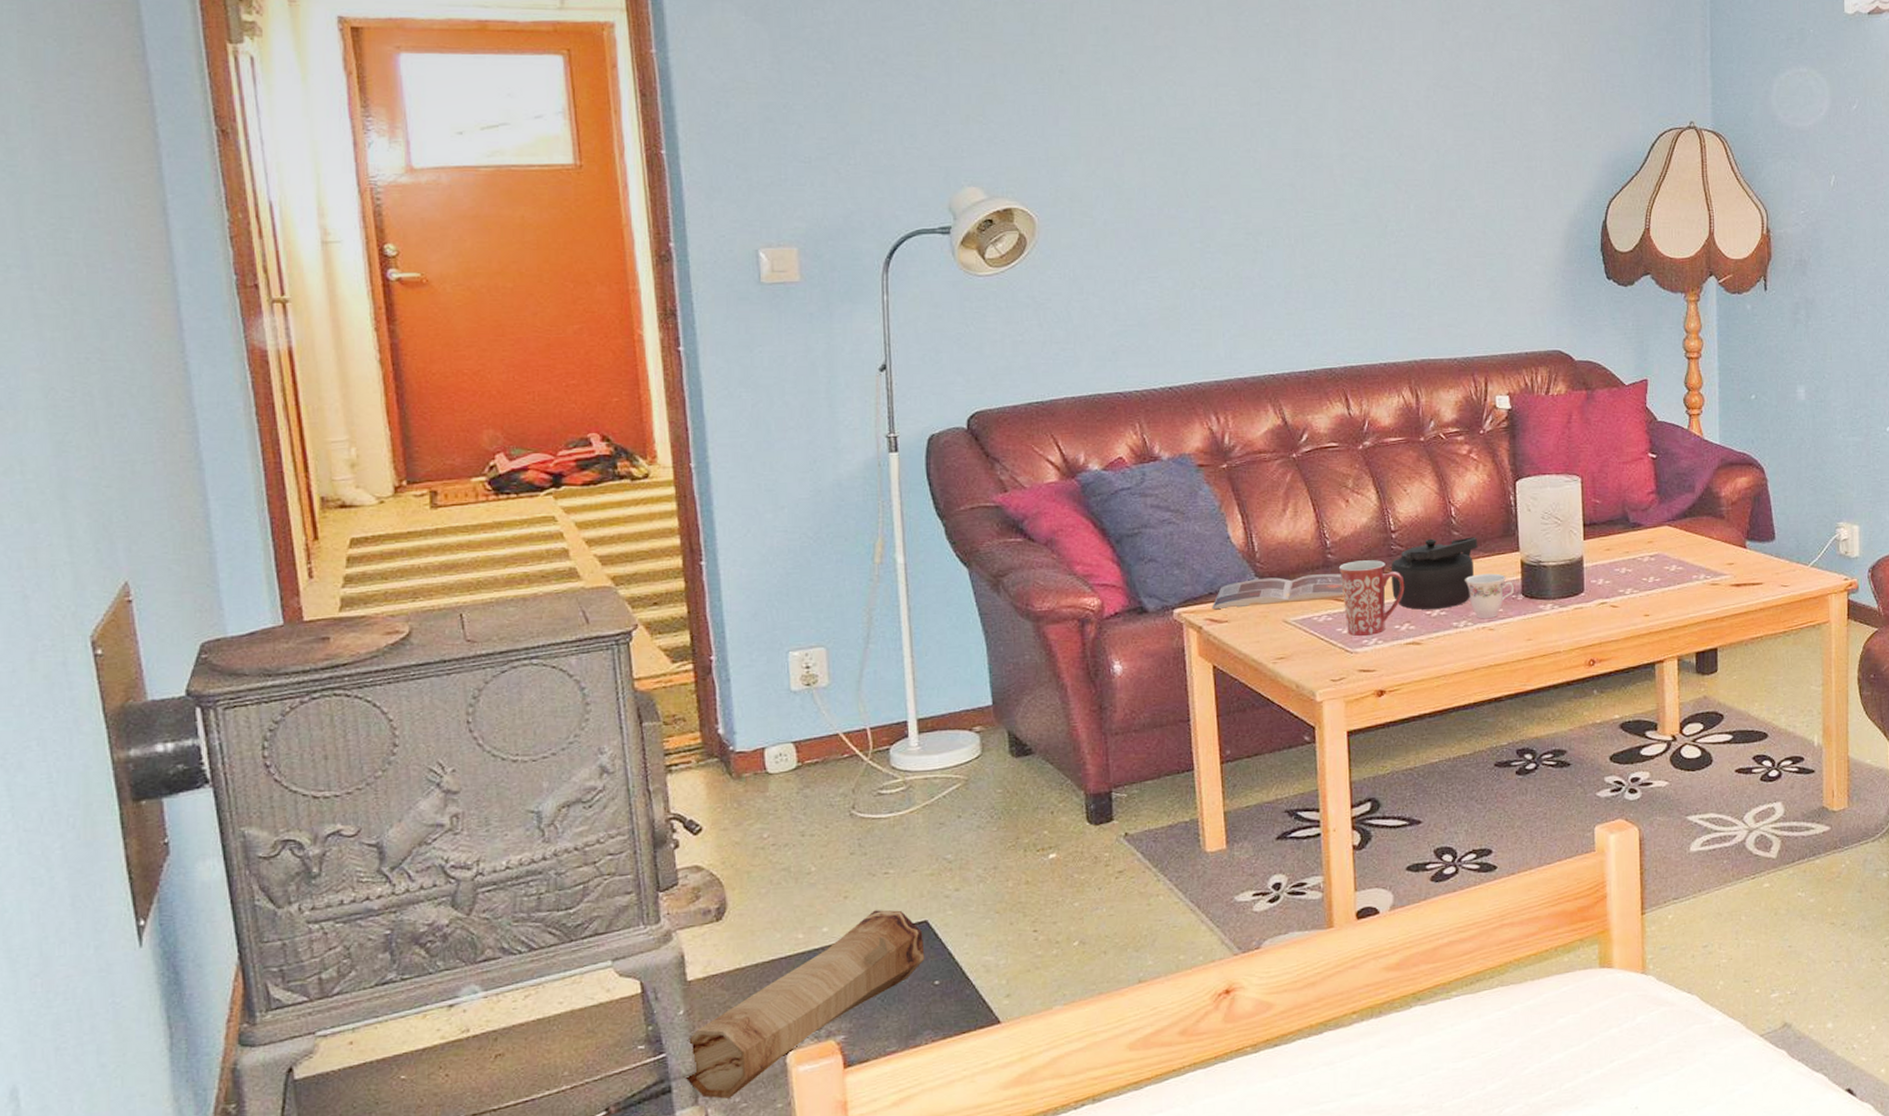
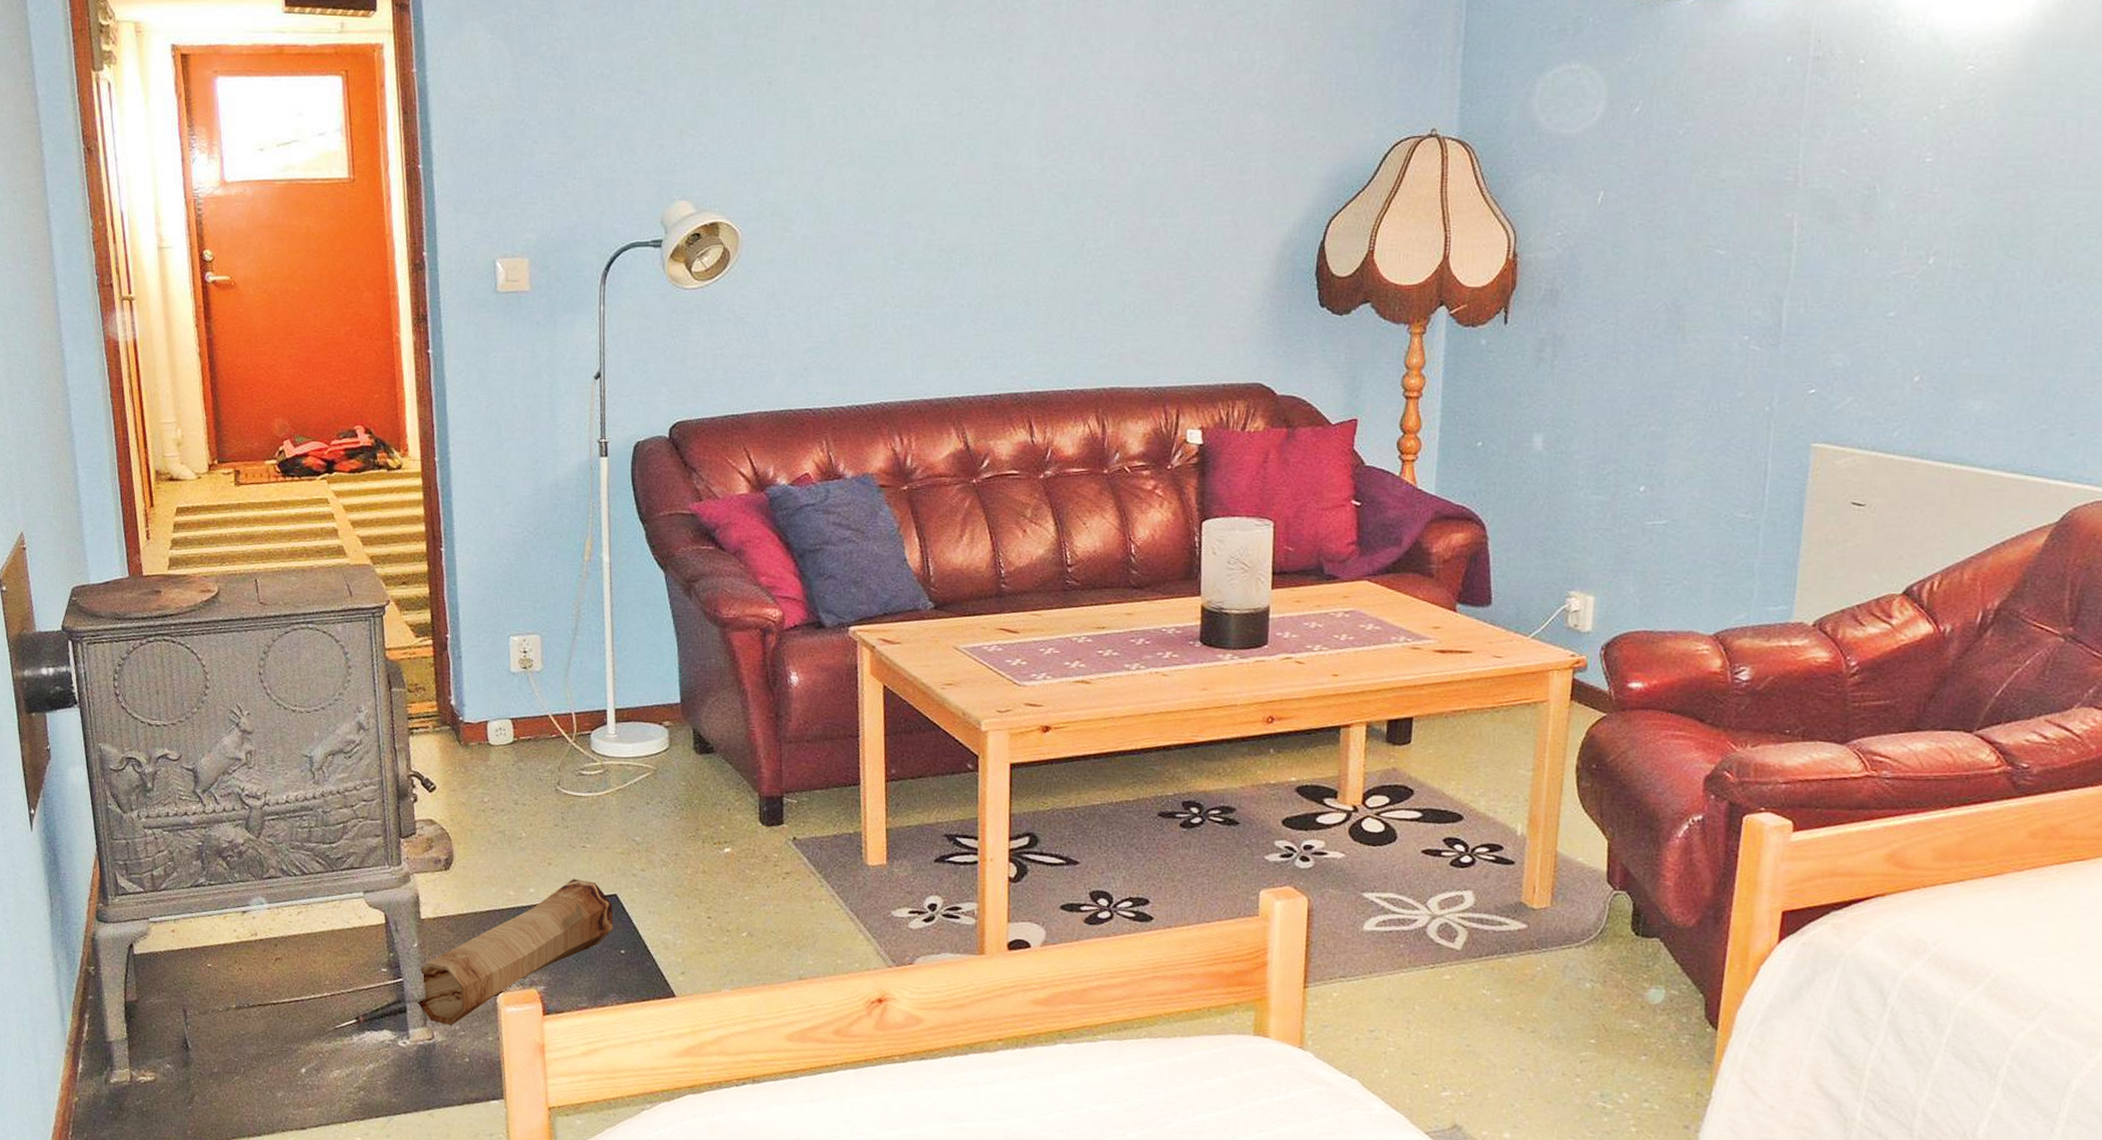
magazine: present [1212,574,1344,609] -> none [885,603,1016,631]
mug: present [1338,560,1405,636] -> none [1011,593,1078,670]
kettle: present [1390,537,1478,610] -> none [1064,575,1157,649]
teacup: present [1464,573,1515,619] -> none [1139,616,1193,664]

